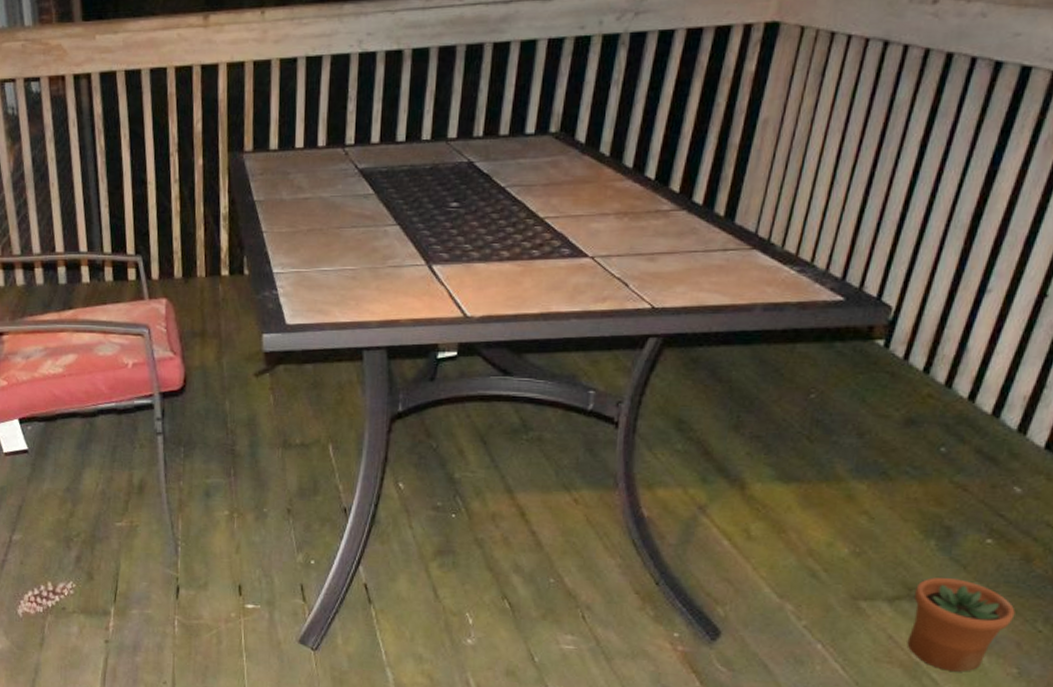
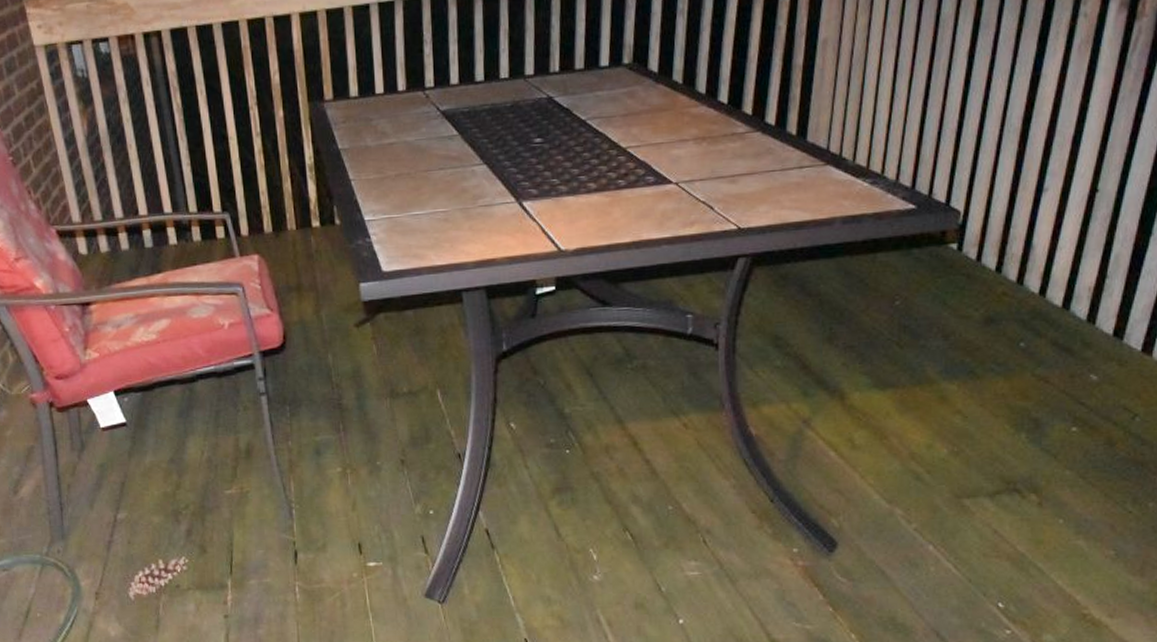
planter: present [907,577,1016,672] -> none [1011,468,1106,559]

